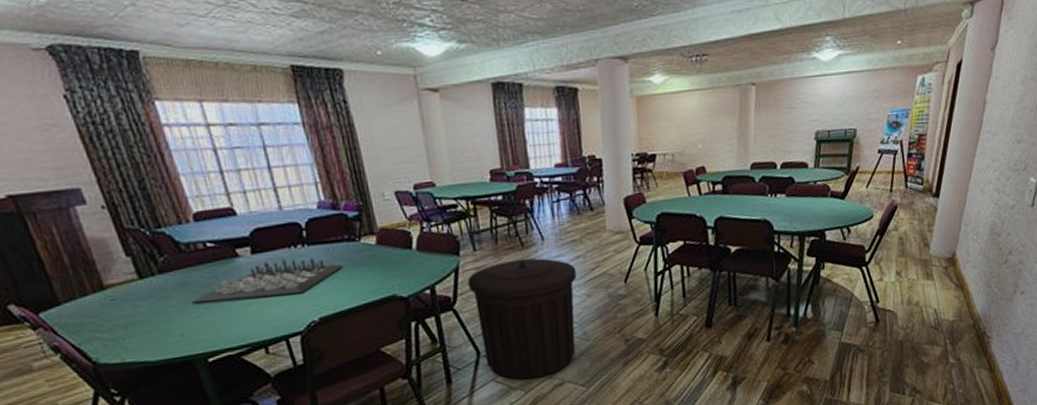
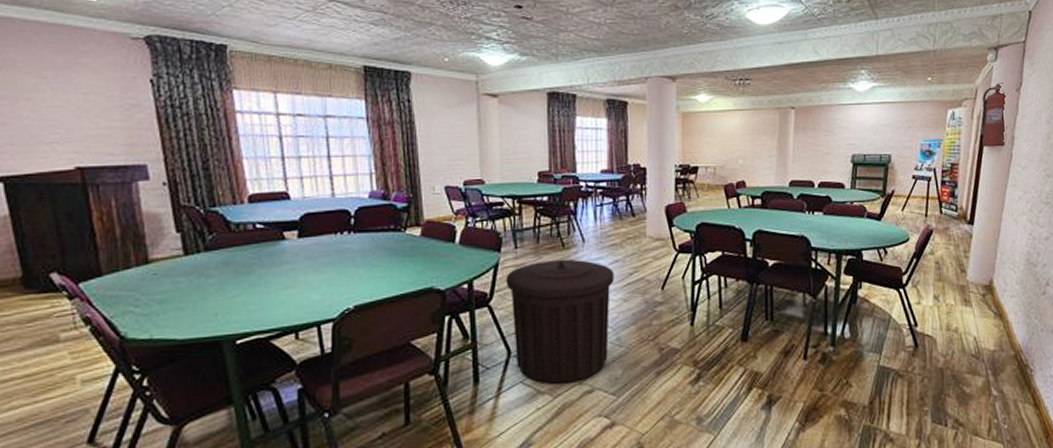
chessboard: present [191,258,344,304] -> none [231,245,386,284]
fire extinguisher: none [951,42,982,115] -> present [980,83,1008,148]

